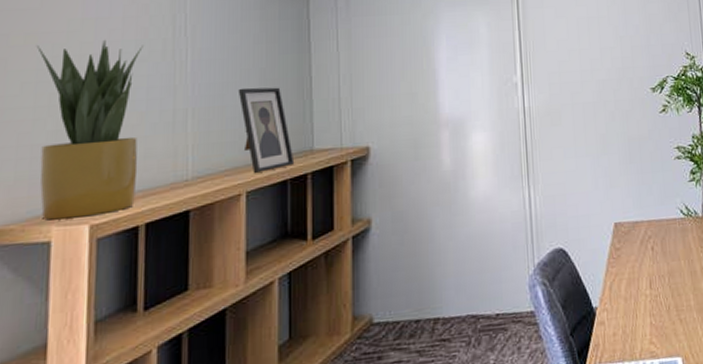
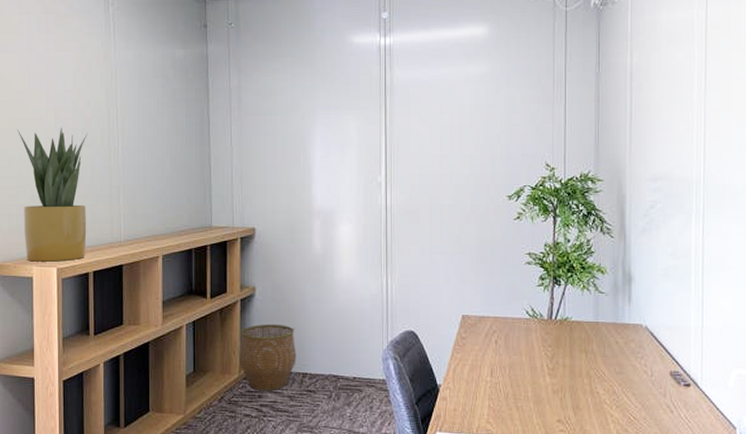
picture frame: present [238,87,295,174] -> none [155,172,198,242]
basket: none [351,261,426,350] -> present [239,323,297,390]

